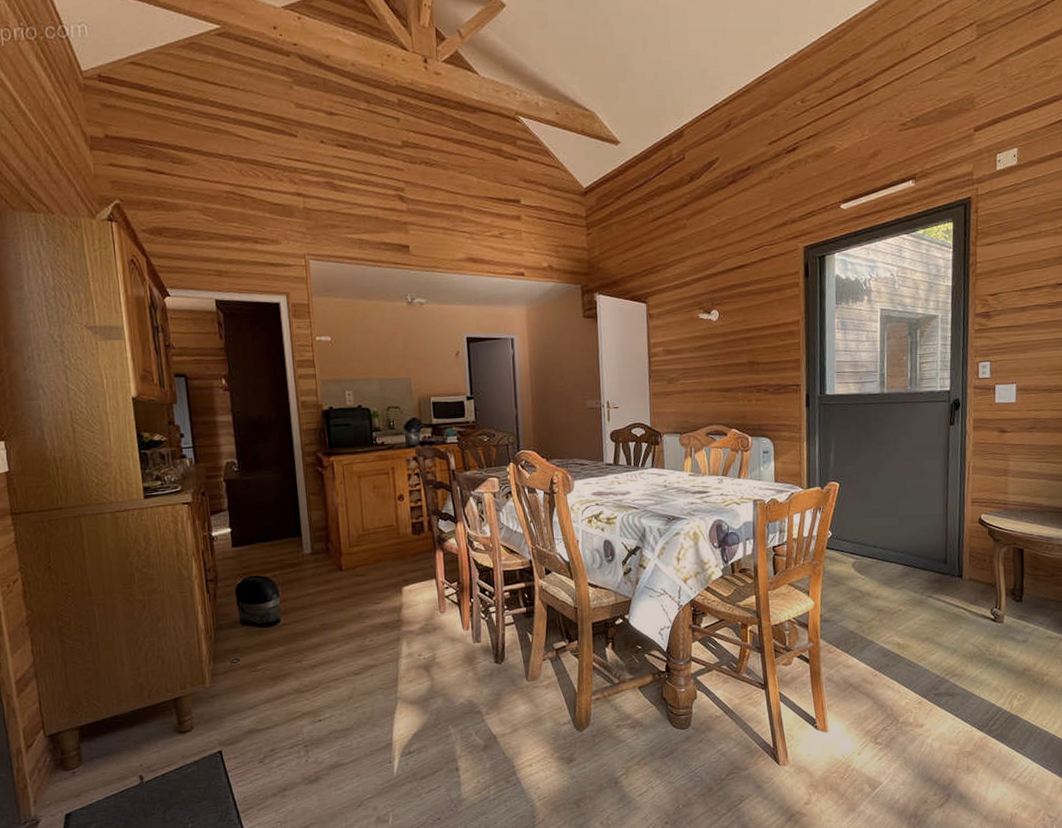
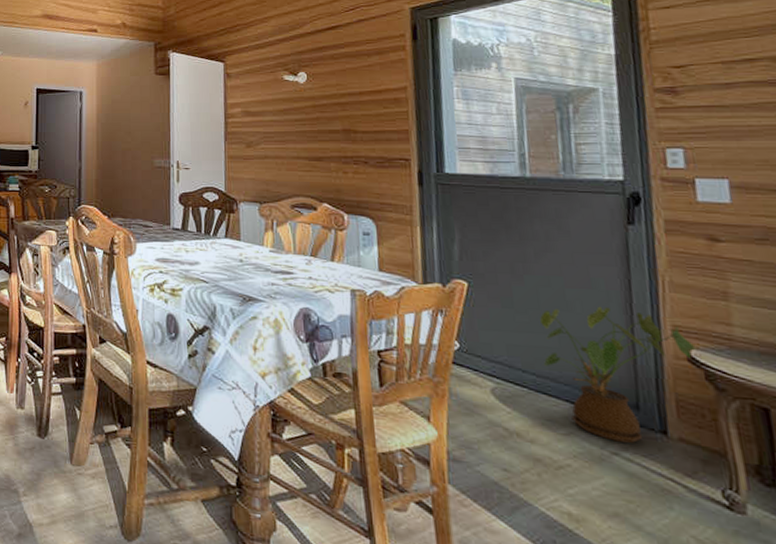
house plant: none [888,490,985,588] -> present [540,306,697,443]

